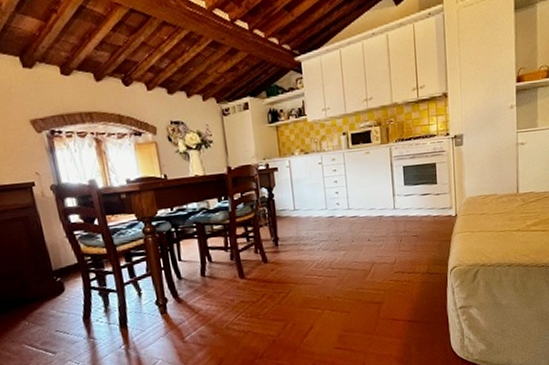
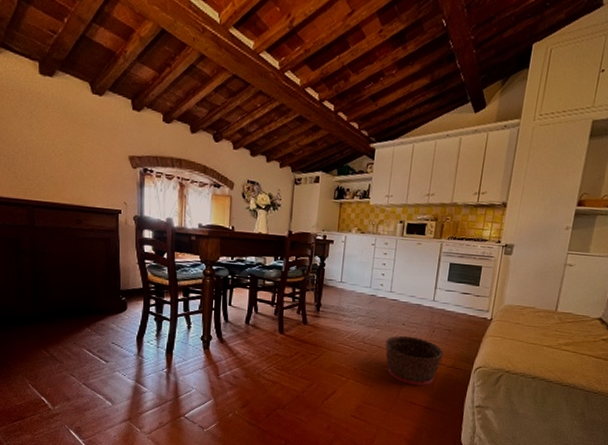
basket: none [354,250,416,302] -> present [385,335,444,387]

